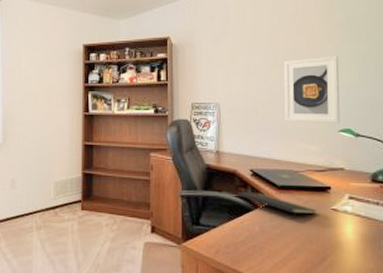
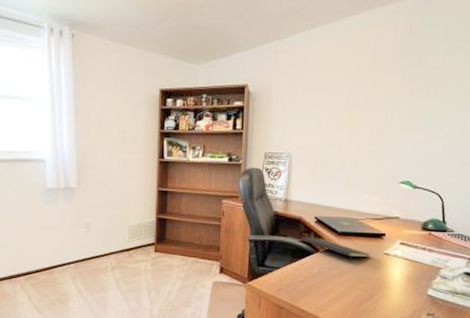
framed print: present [283,56,340,123] -> none [351,110,408,176]

